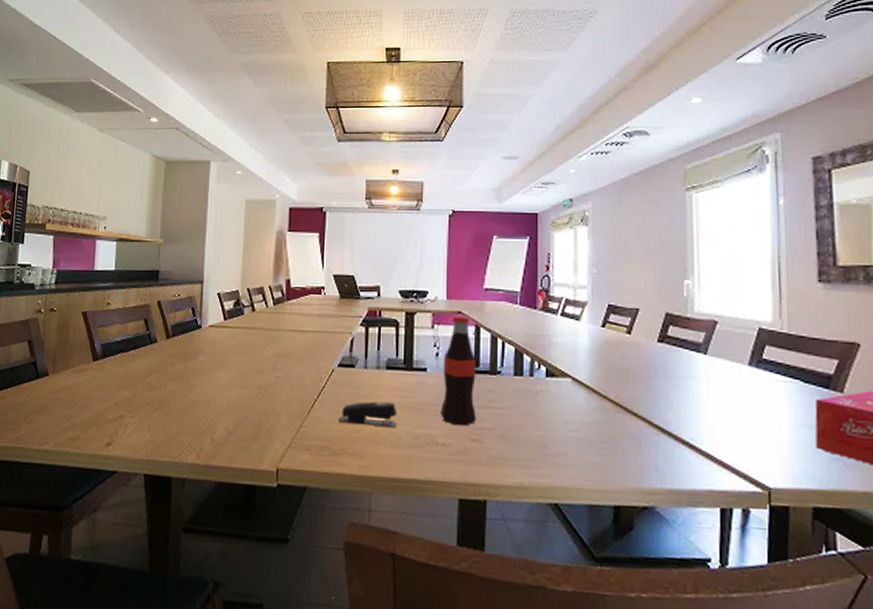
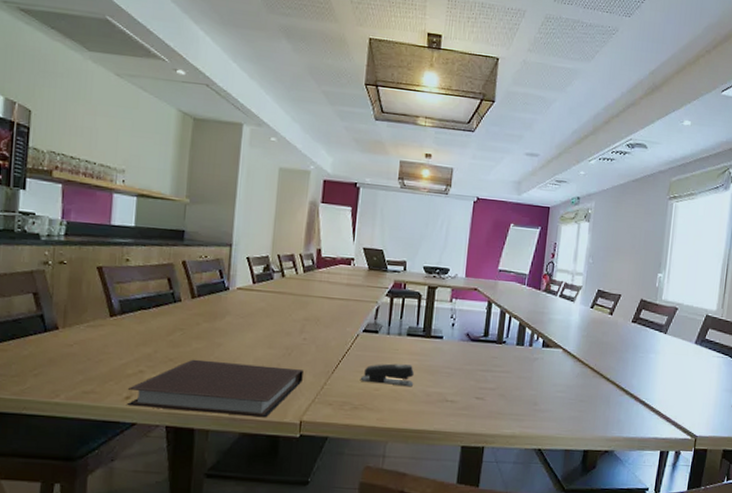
notebook: none [108,402,278,465] -> present [127,359,303,418]
bottle: present [440,315,477,426] -> none [452,291,486,387]

